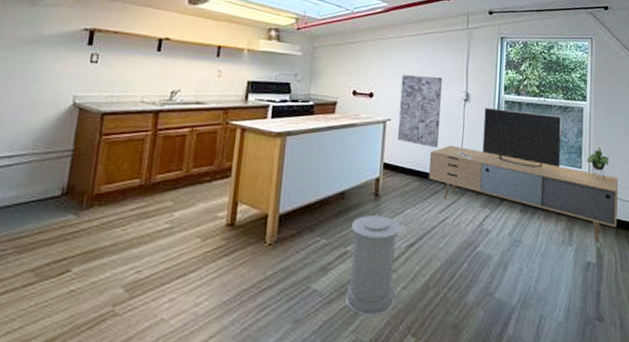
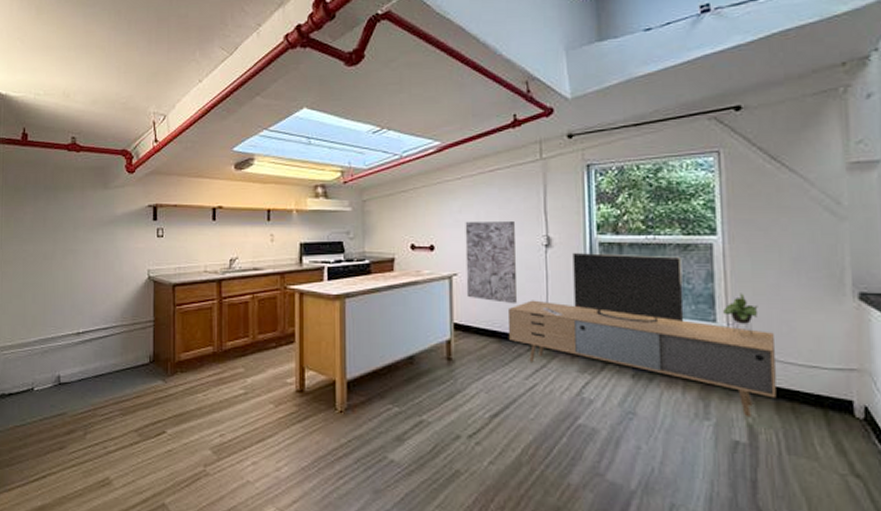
trash can: present [346,215,400,316] -> none [425,382,481,492]

